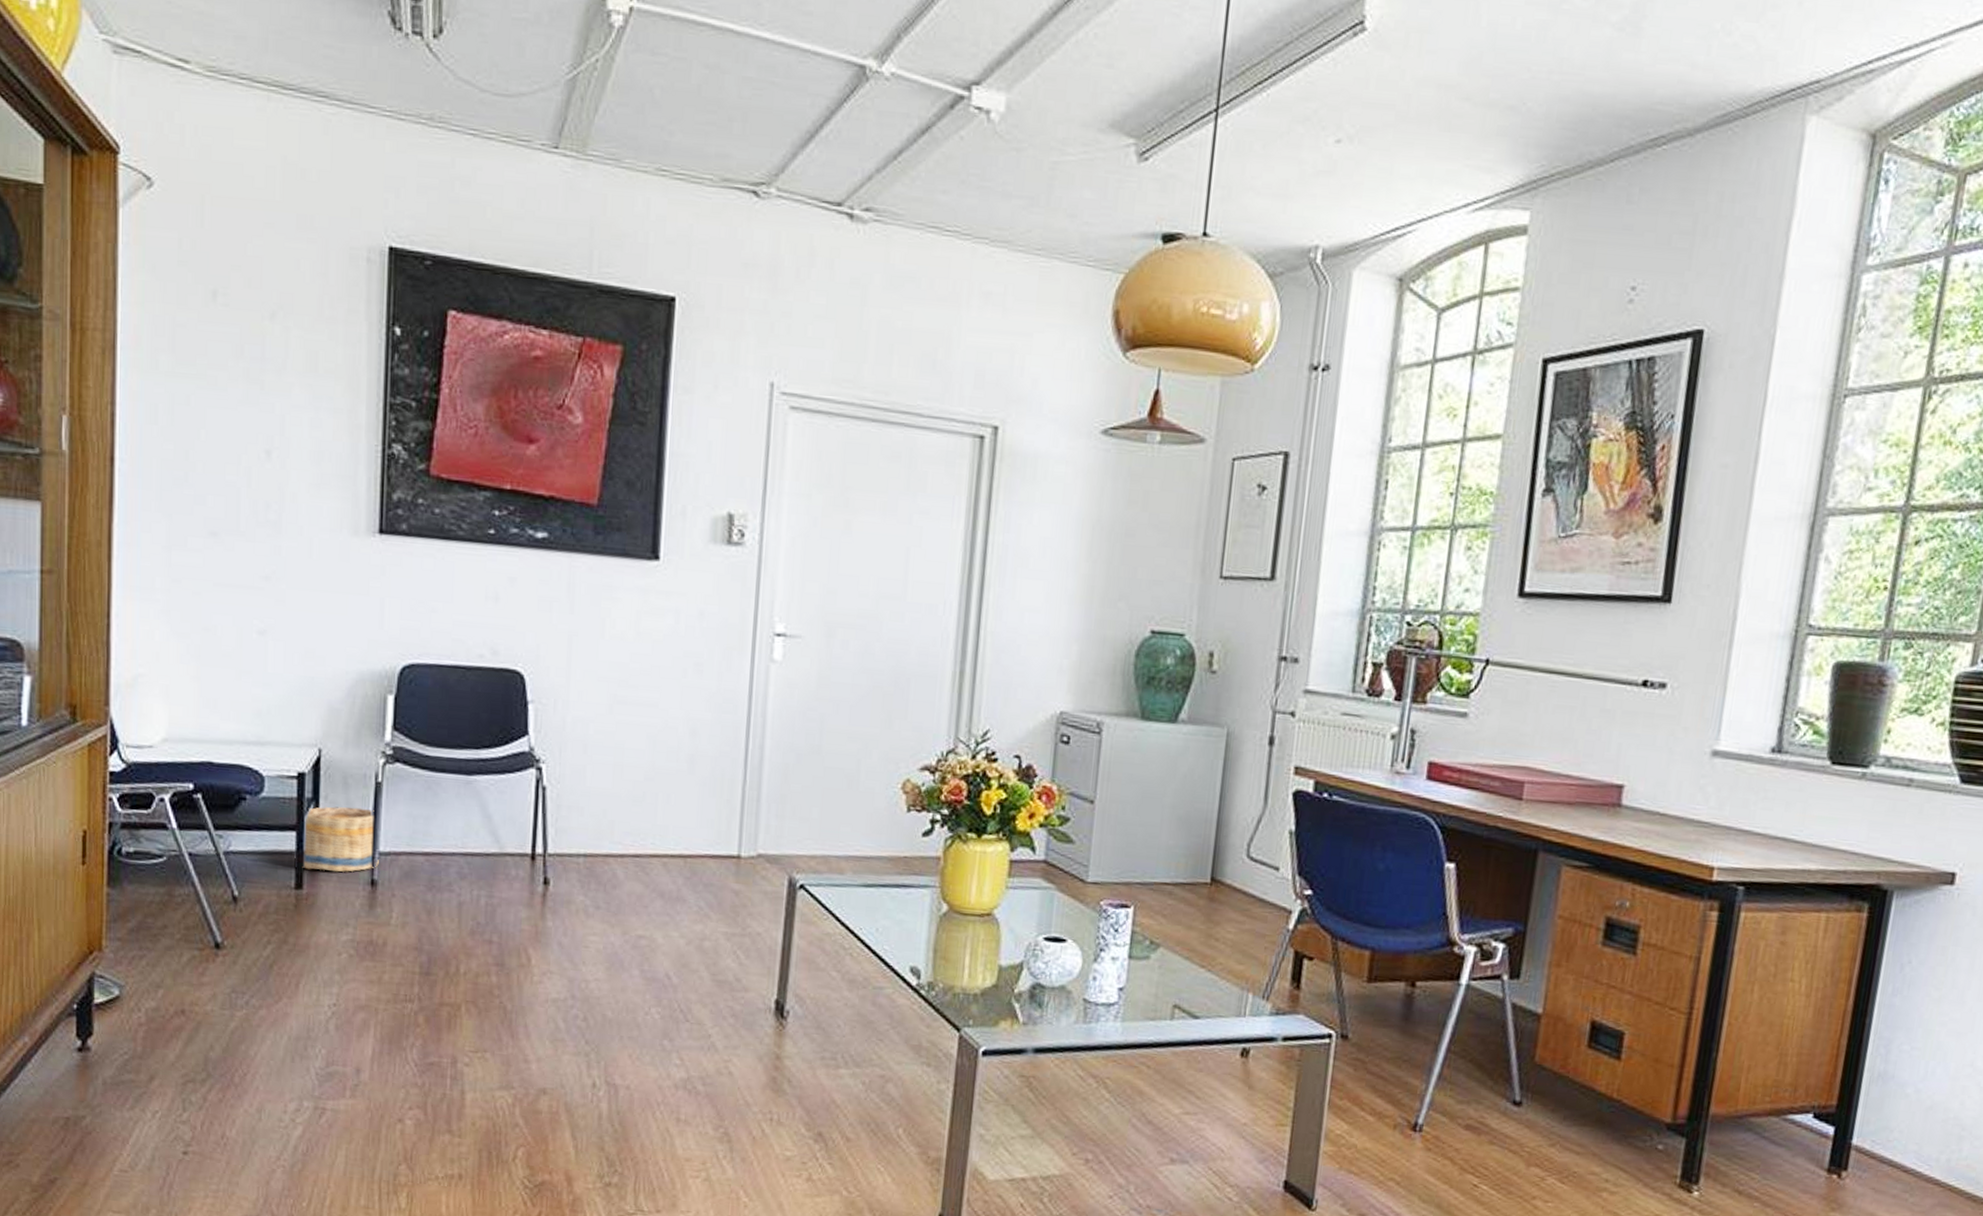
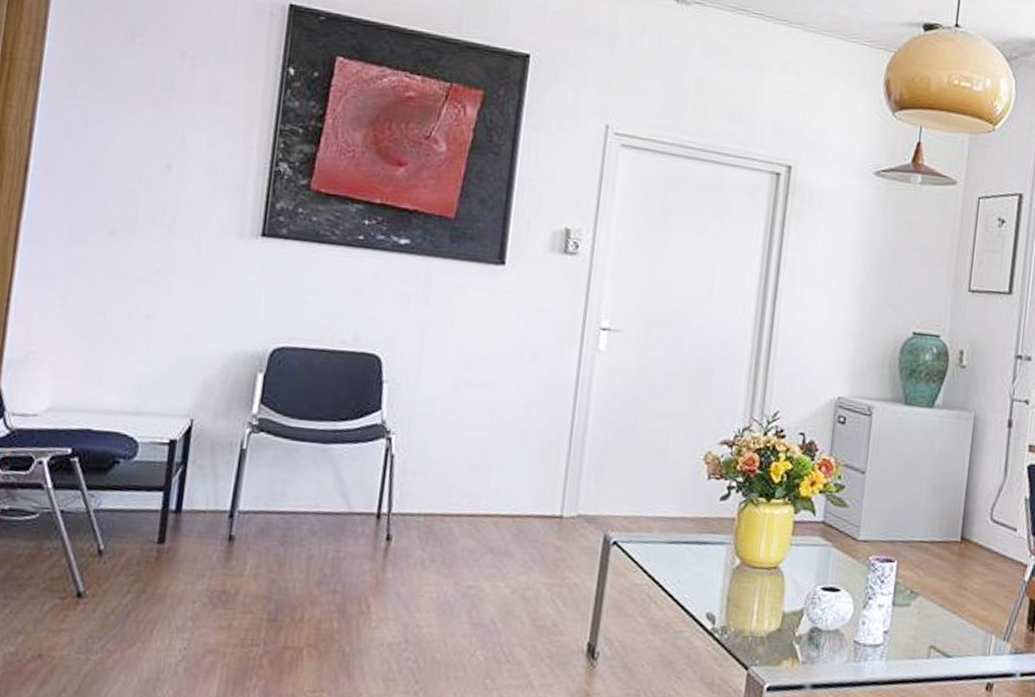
basket: present [302,806,379,873] -> none [166,470,238,529]

